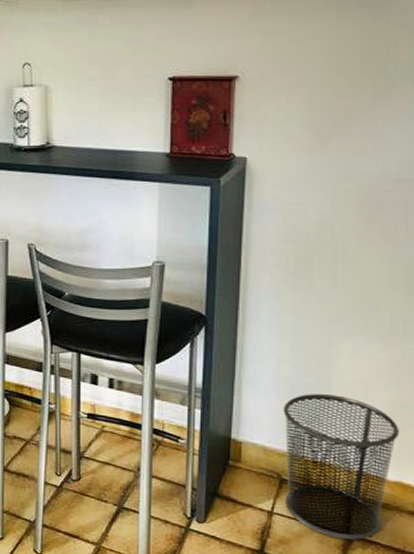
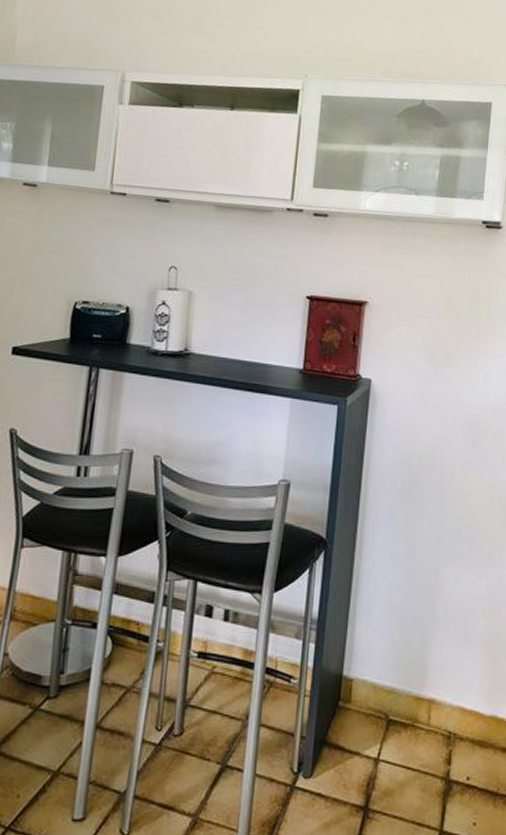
waste bin: present [283,394,399,540] -> none [391,623,494,785]

